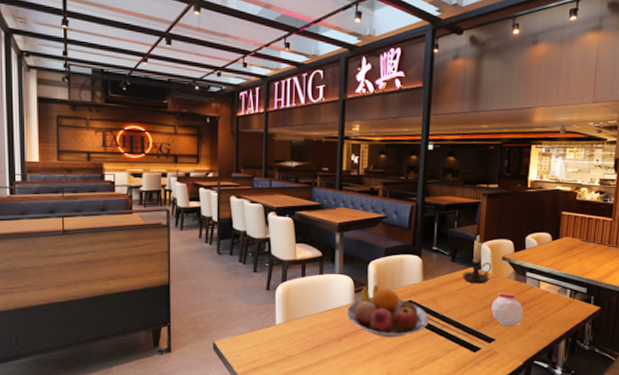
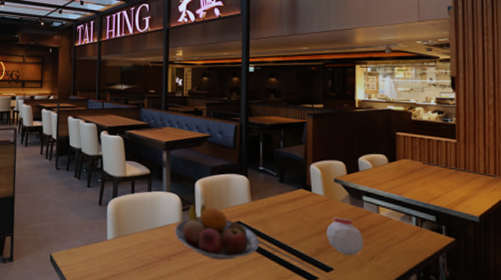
candle holder: present [462,234,492,284] -> none [292,155,323,207]

